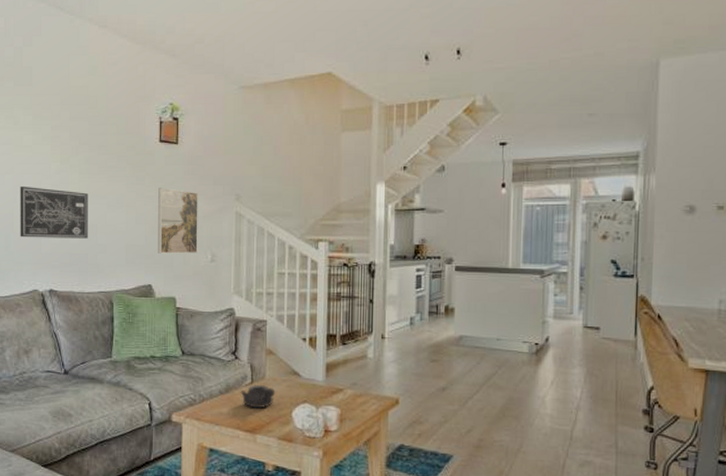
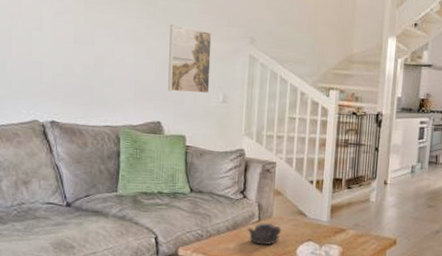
wall art: present [20,185,88,239] -> none [18,10,94,71]

